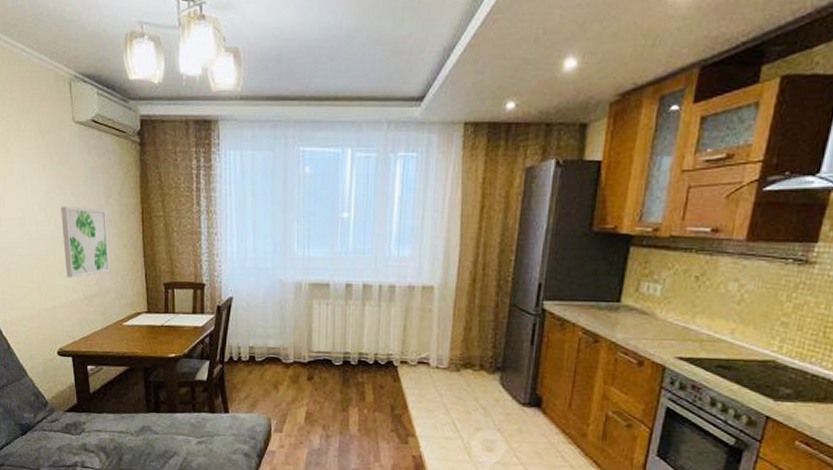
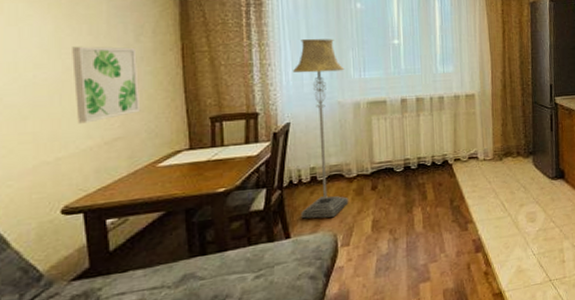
floor lamp: none [238,208,288,401] -> present [293,39,349,219]

